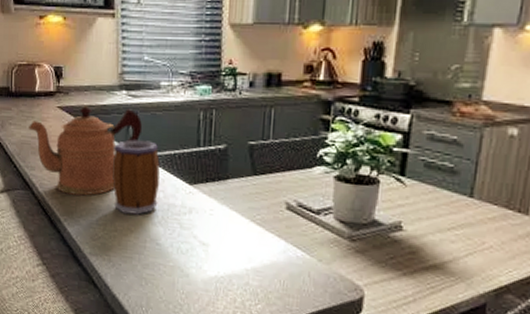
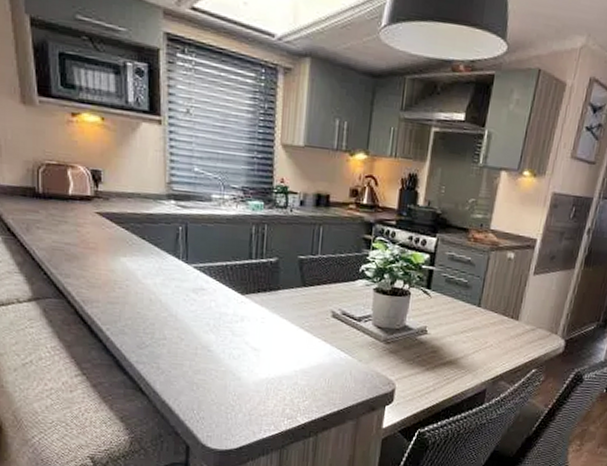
coffeepot: present [29,105,143,196] -> none [61,212,193,305]
mug: present [112,139,160,215] -> none [160,250,211,324]

